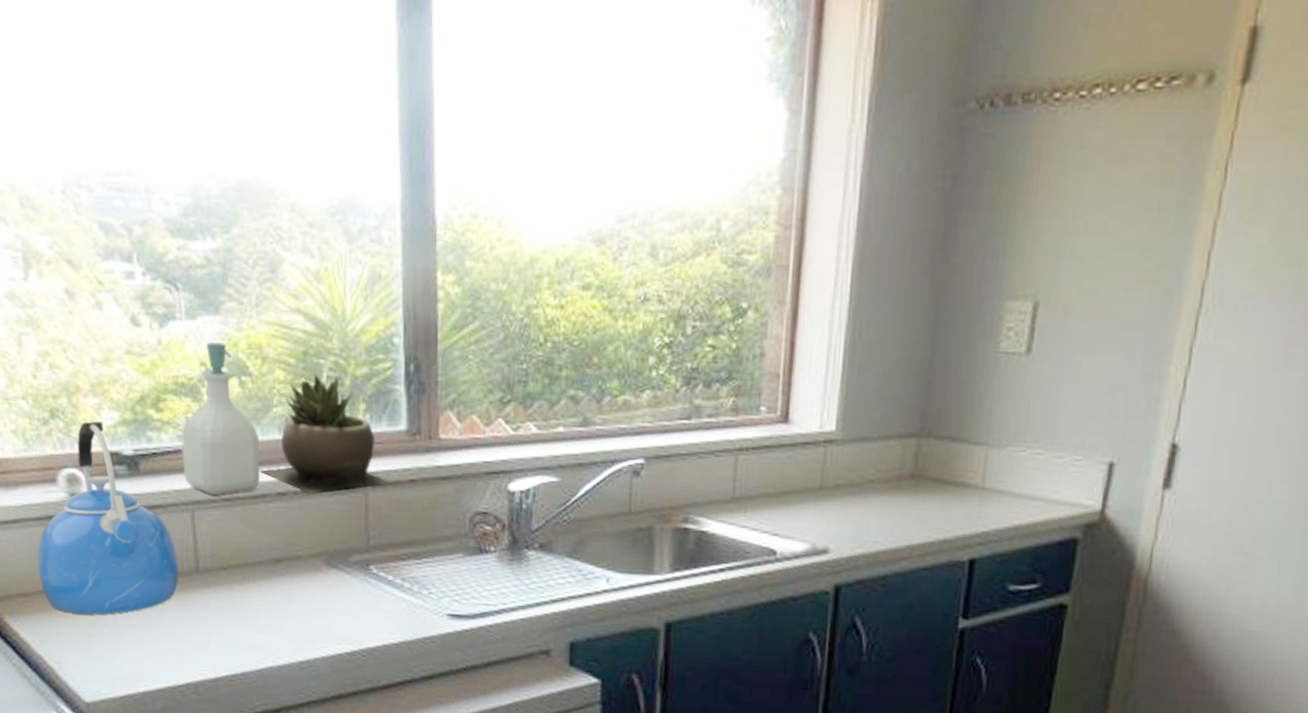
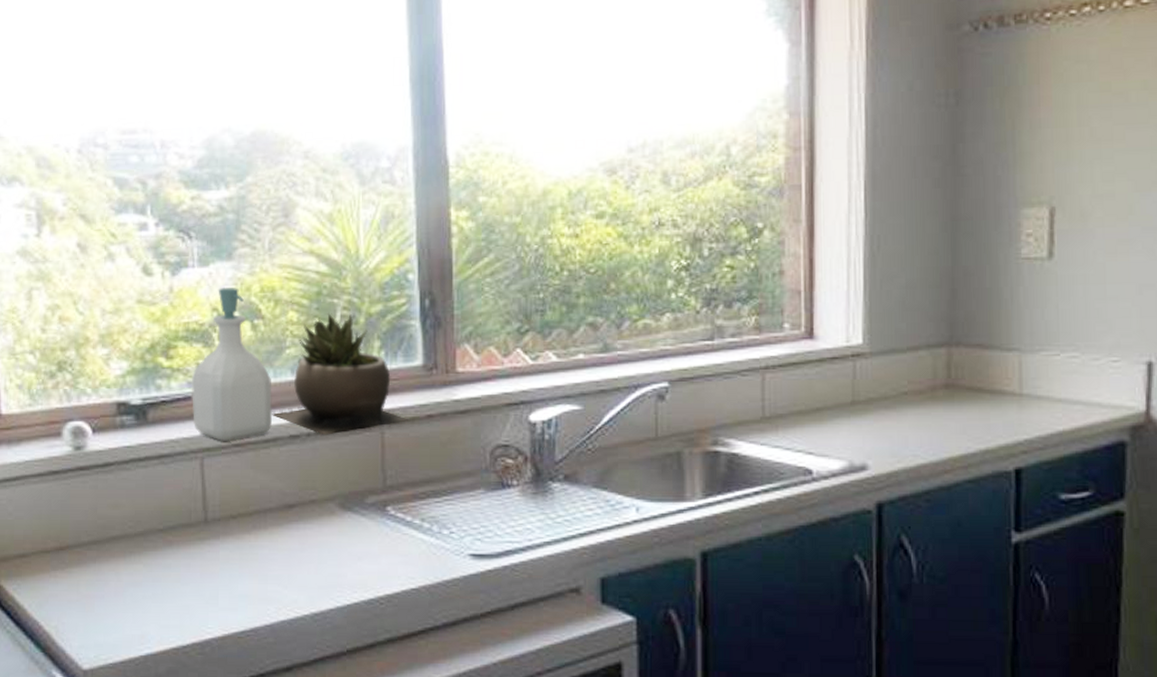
kettle: present [37,421,178,614] -> none [37,372,186,573]

